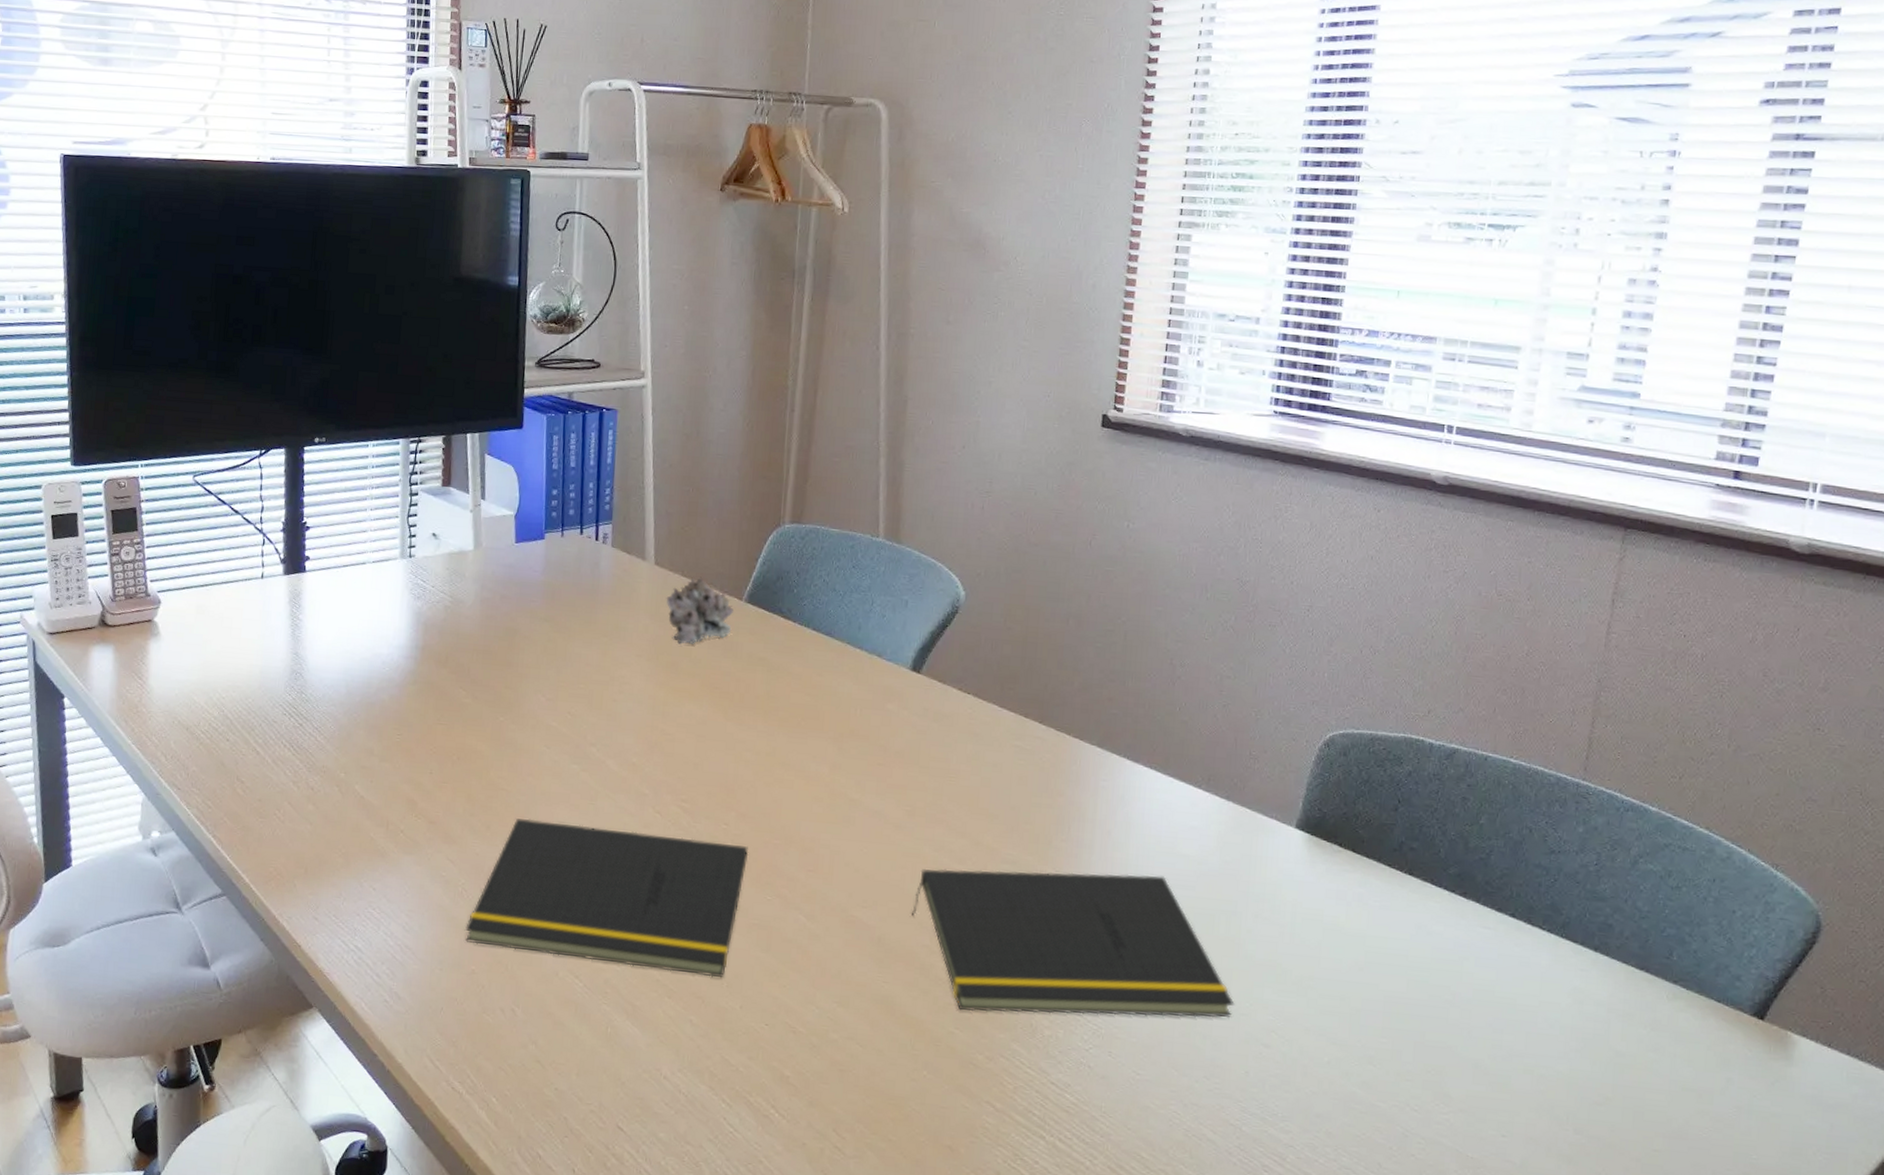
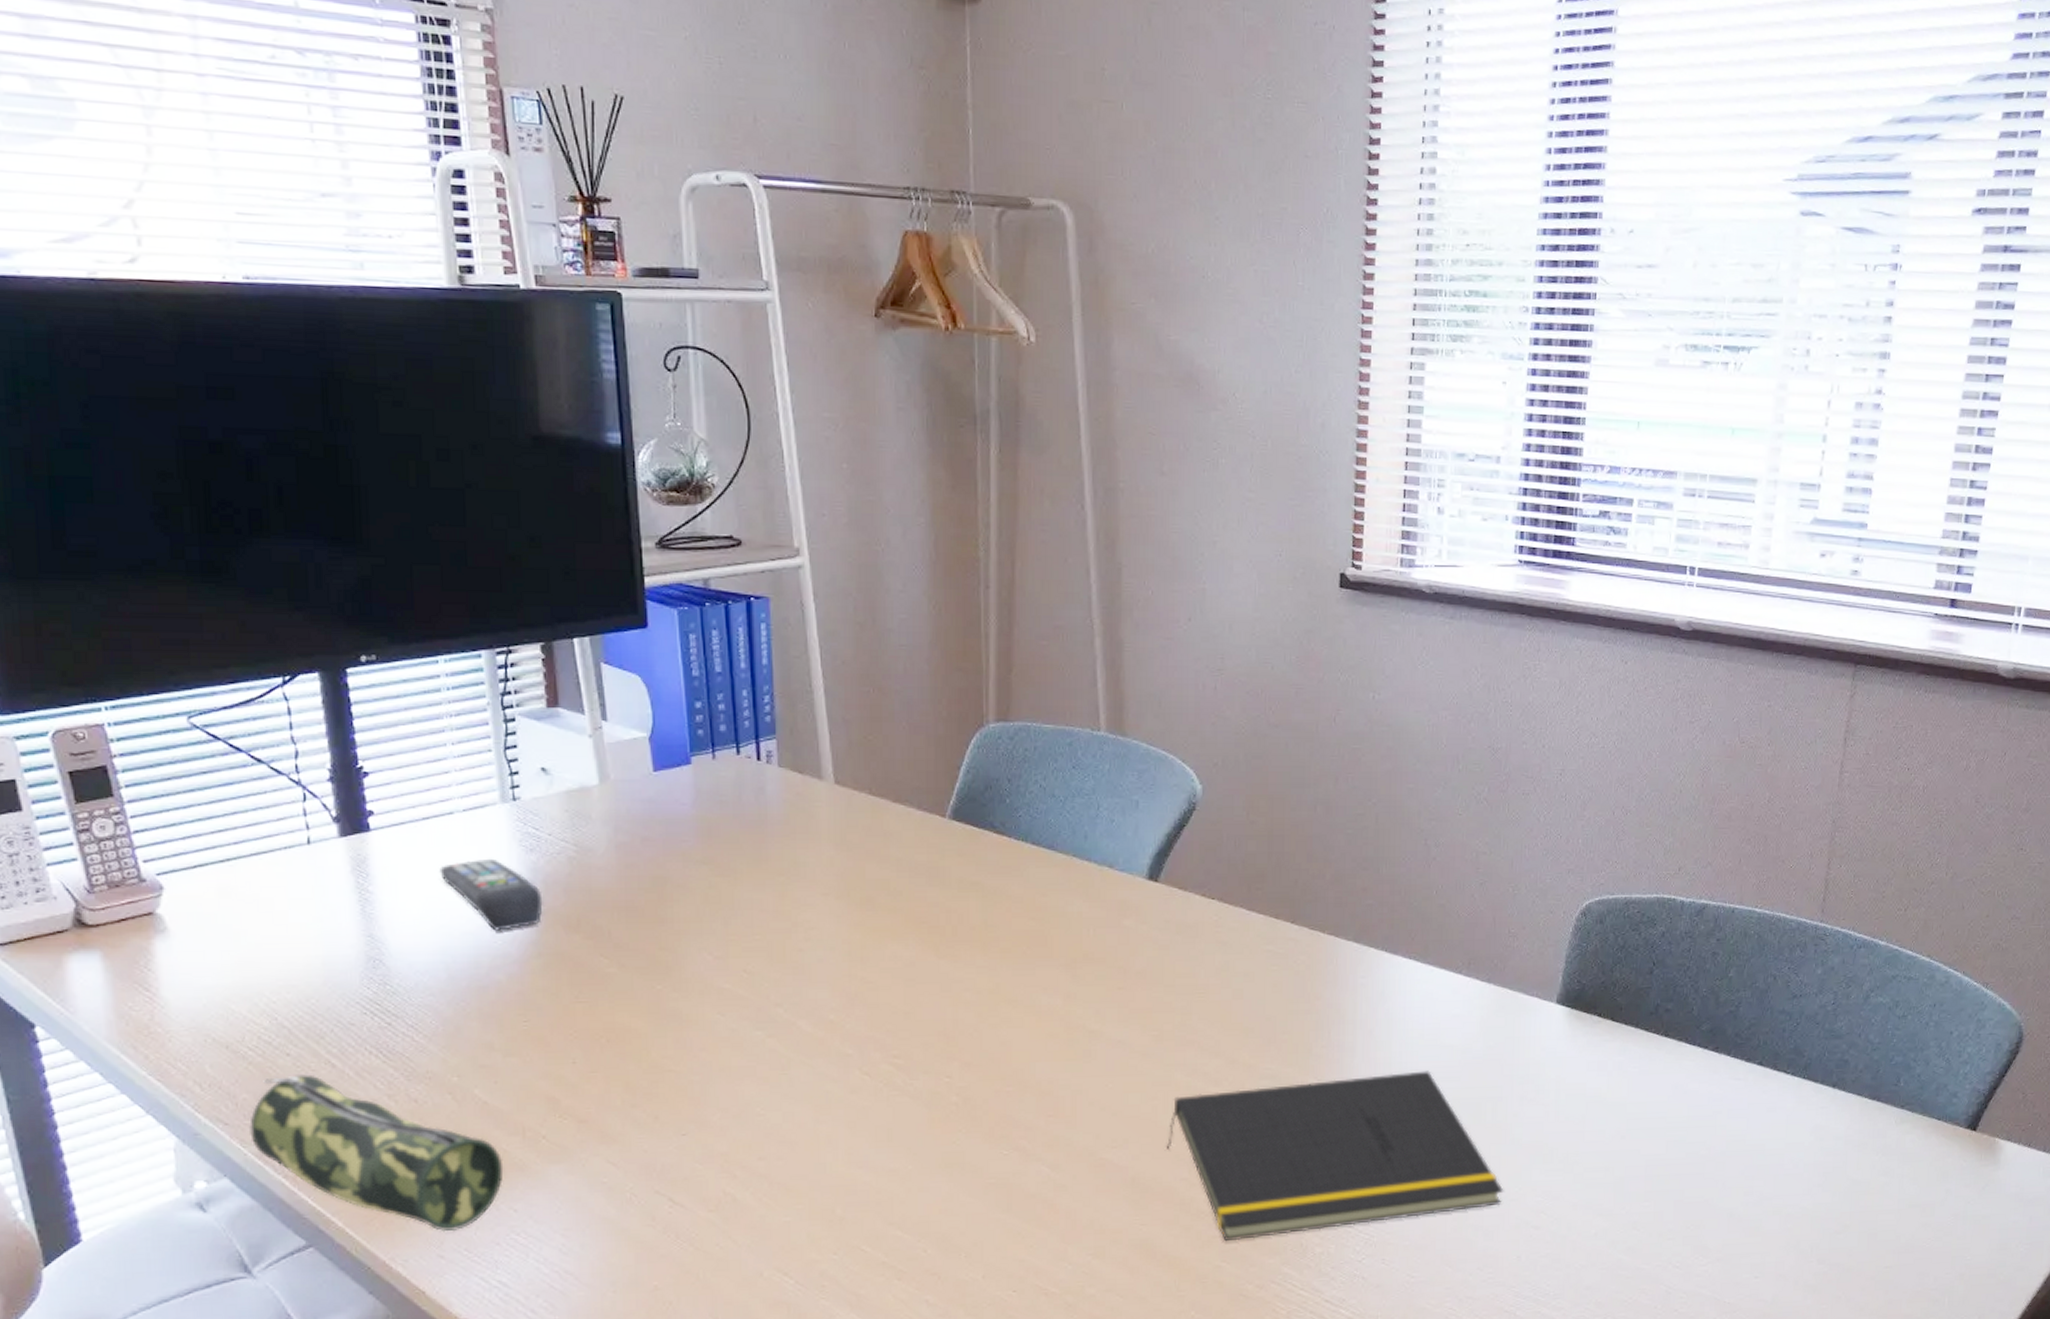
pencil case: none [194,756,370,900] -> present [249,1074,504,1232]
remote control: none [349,601,422,660] -> present [438,858,543,931]
notepad: present [465,818,749,977] -> none [640,1098,978,1256]
succulent plant: present [666,576,733,644] -> none [852,793,936,876]

